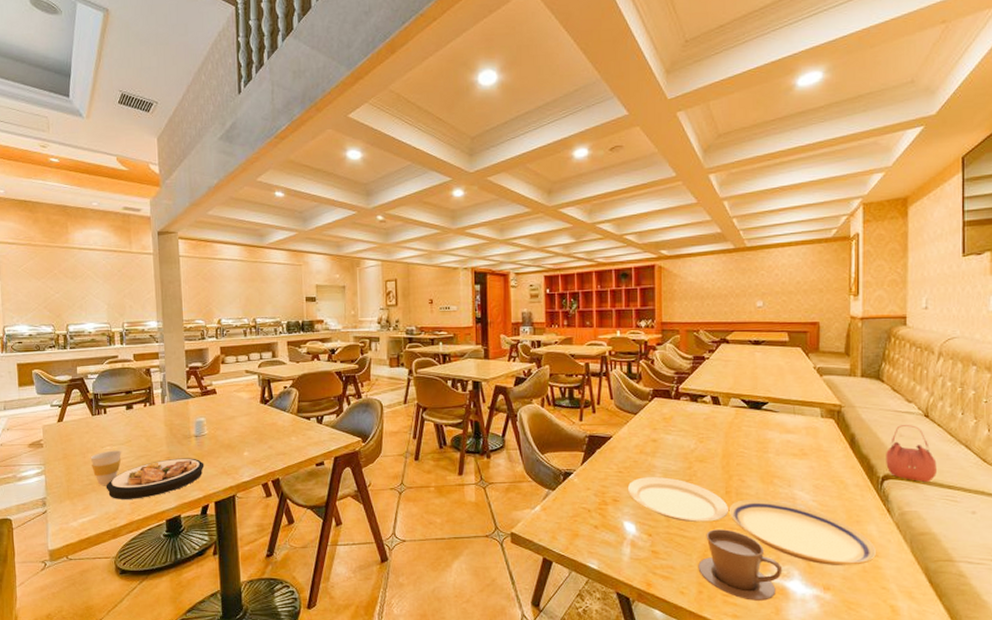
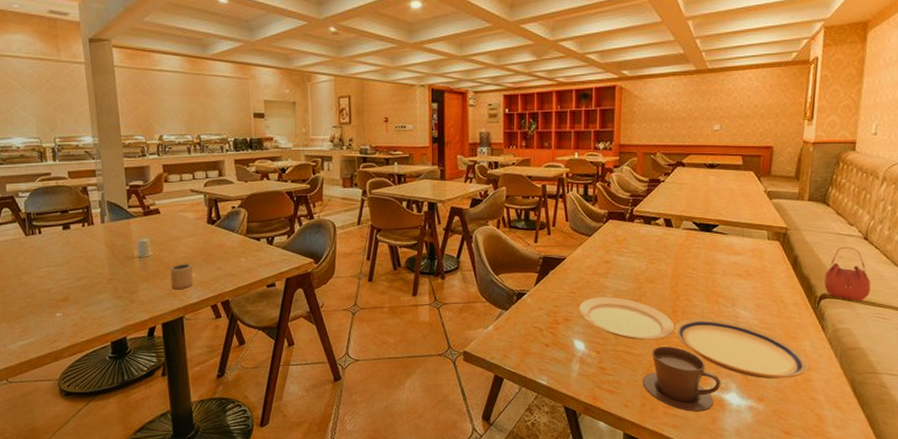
cup: present [90,450,122,485] -> none [26,272,61,307]
plate: present [105,458,205,499] -> none [44,279,150,322]
cup: none [224,443,246,468] -> present [170,264,194,290]

